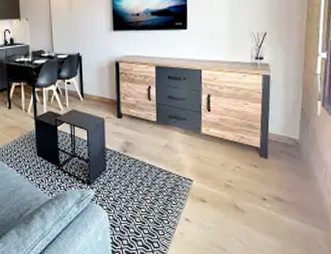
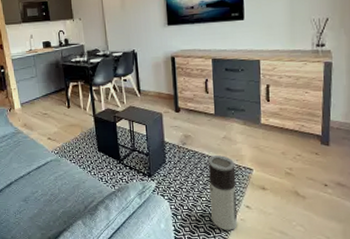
air purifier: none [148,165,176,245] -> present [208,155,237,230]

